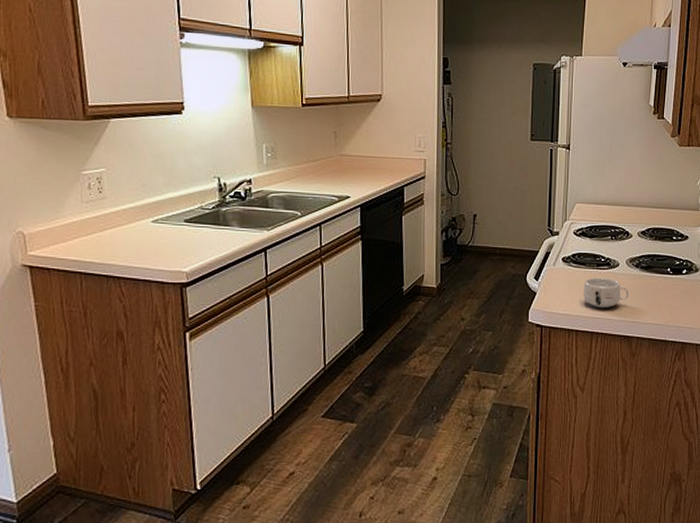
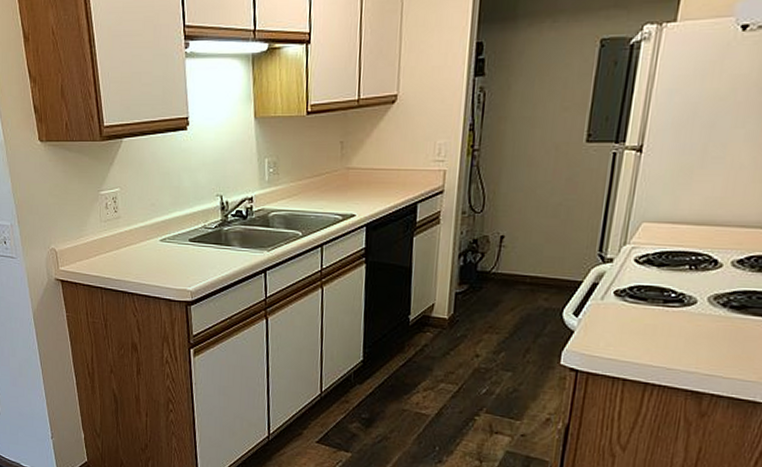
mug: present [583,277,629,309] -> none [638,316,707,356]

